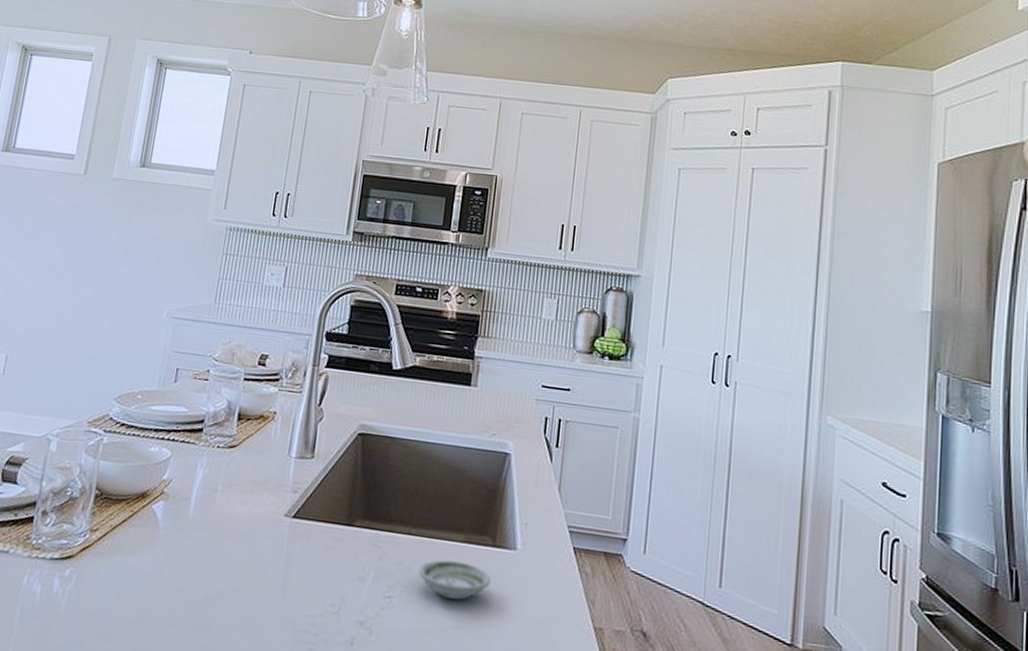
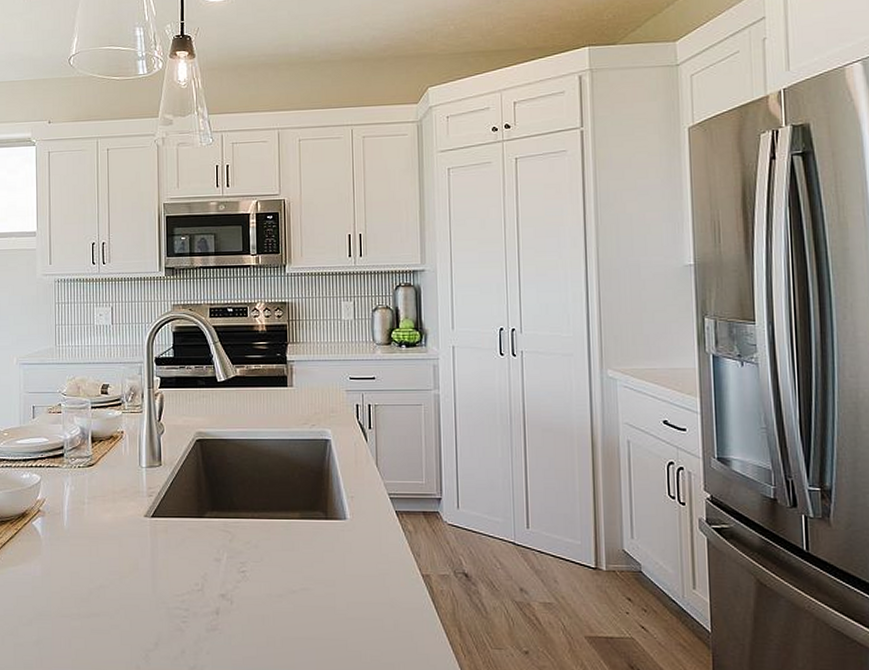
saucer: present [419,559,491,600] -> none [265,535,328,567]

